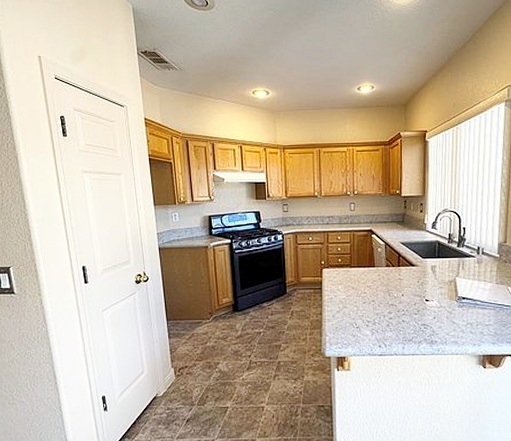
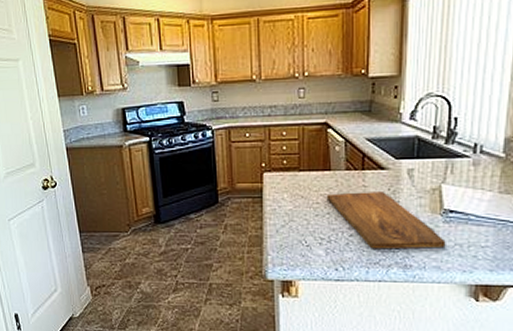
cutting board: none [371,284,461,329] -> present [326,192,446,249]

